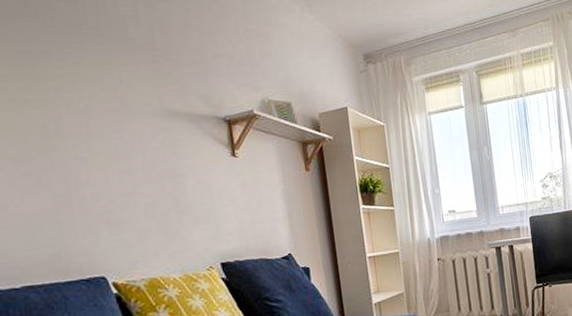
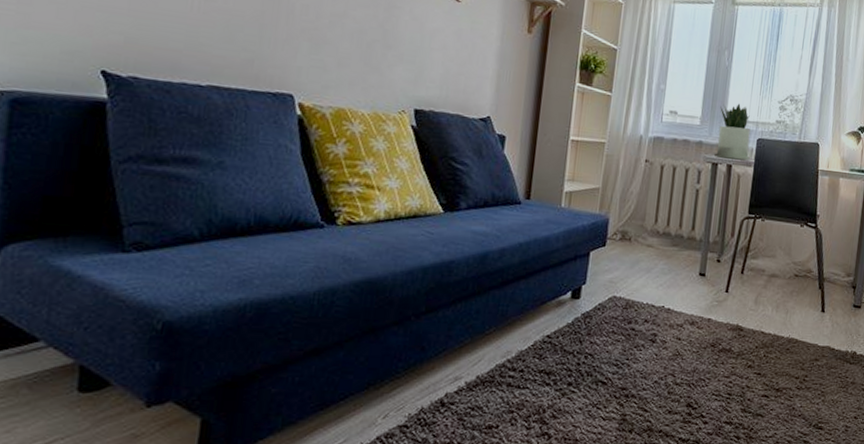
planter: none [491,190,528,242] -> present [713,103,751,161]

